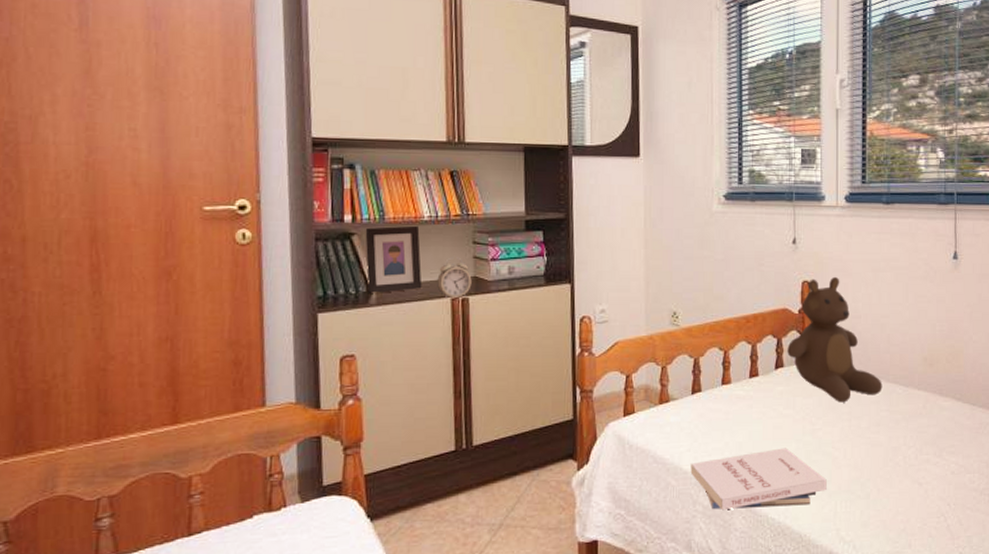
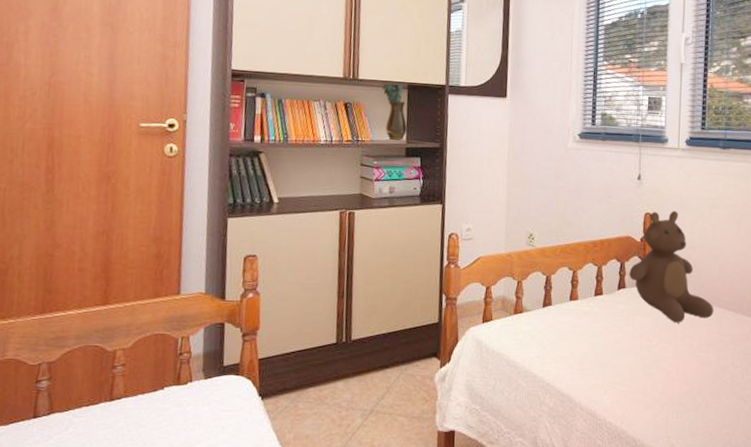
picture frame: present [365,225,422,293] -> none [270,147,316,204]
alarm clock: present [437,257,472,299] -> none [328,176,358,212]
vase: none [494,144,526,212] -> present [382,82,408,141]
books: present [690,448,827,511] -> none [539,360,660,413]

